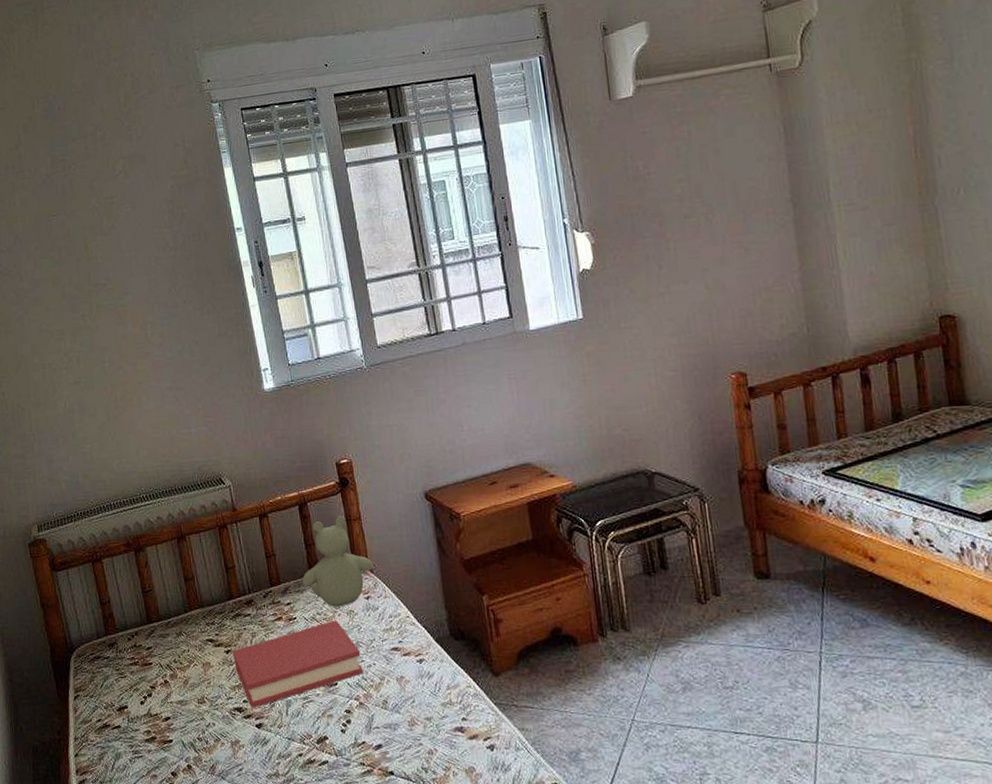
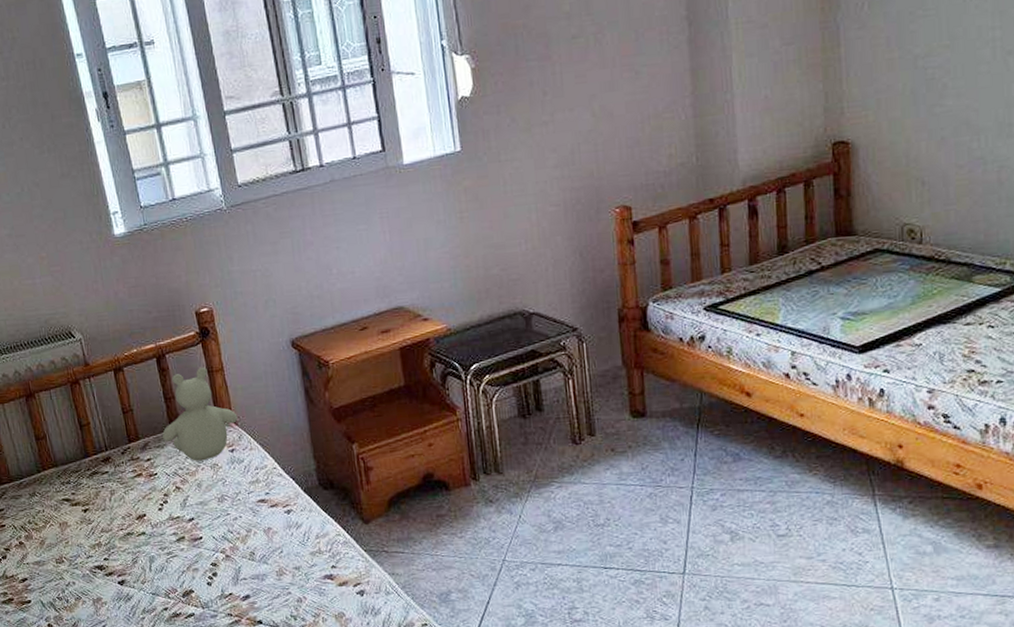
hardback book: present [232,620,364,708] -> none [90,474,229,566]

